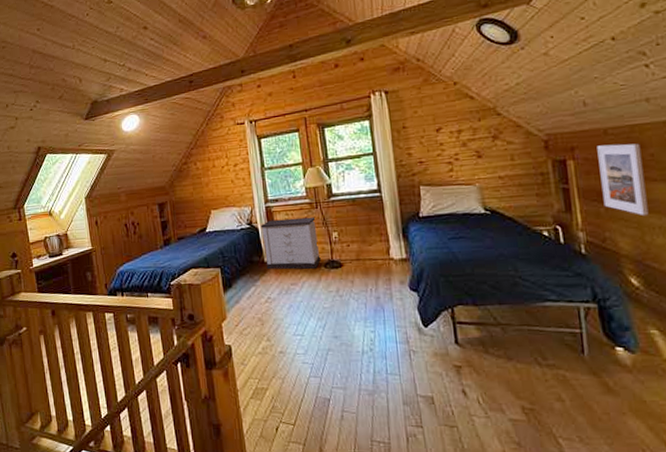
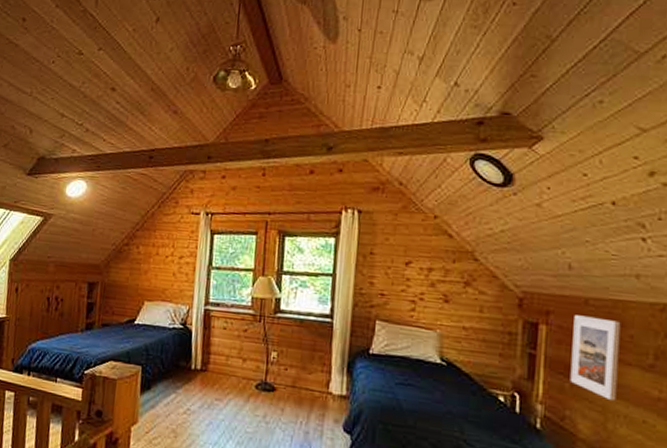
nightstand: present [260,216,321,270] -> none [192,324,257,387]

